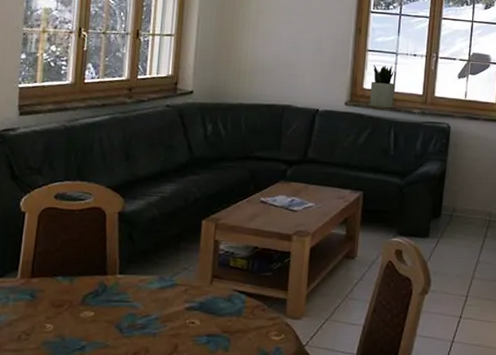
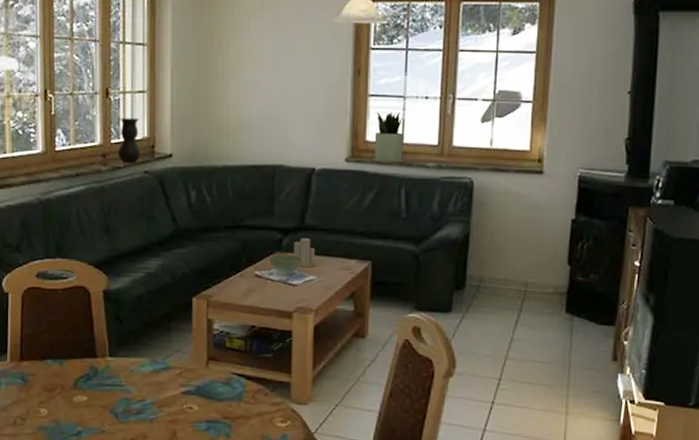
vase: none [142,57,166,98] -> present [117,118,141,163]
bowl: none [273,183,304,204] -> present [268,254,303,277]
candle: none [296,169,315,196] -> present [294,237,316,268]

